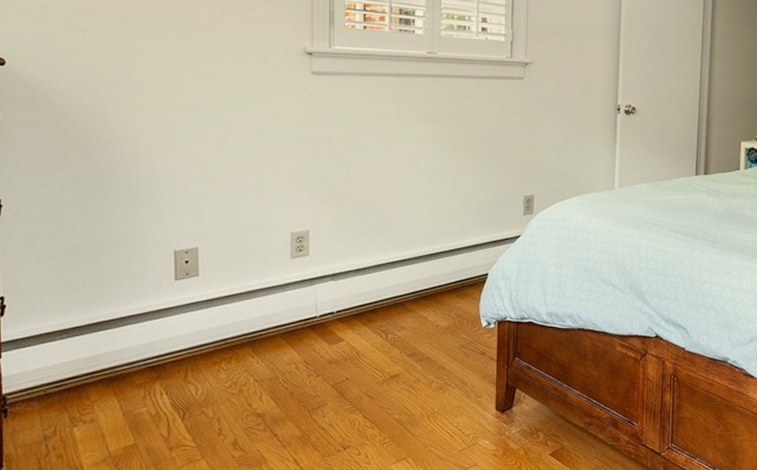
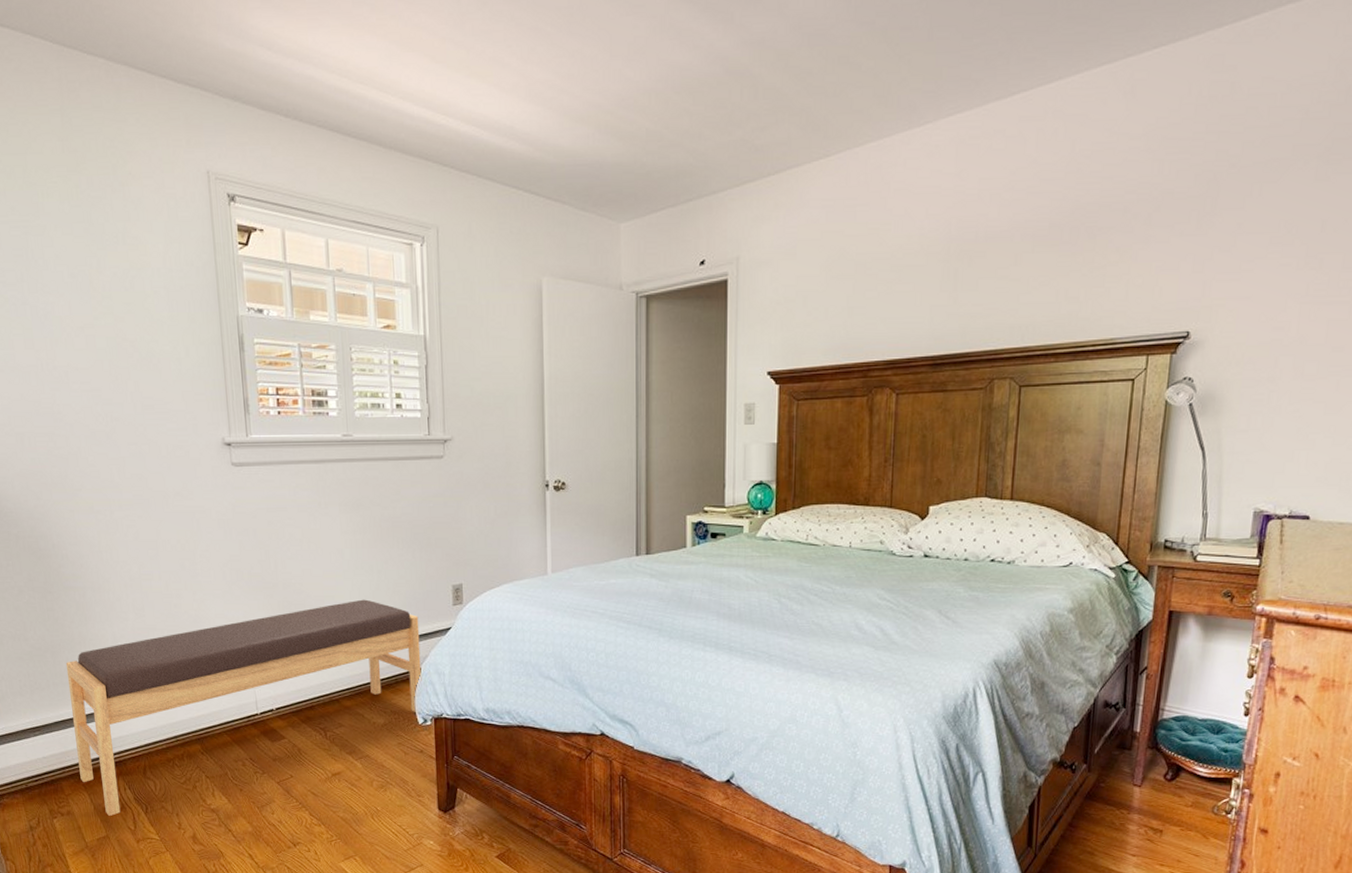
bench: none [107,207,489,423] -> present [65,599,422,816]

